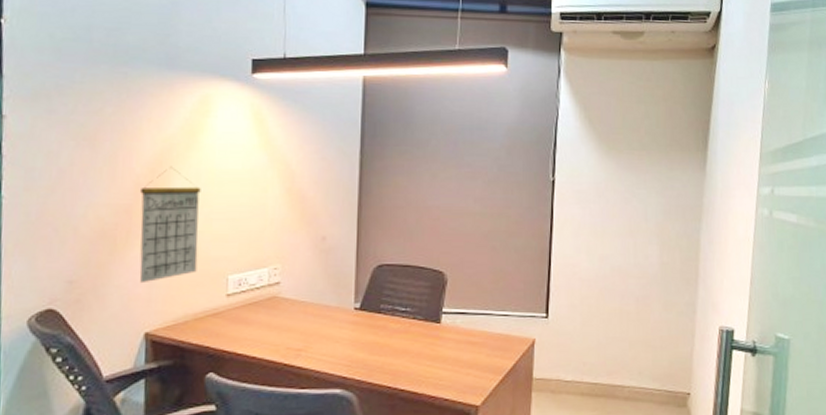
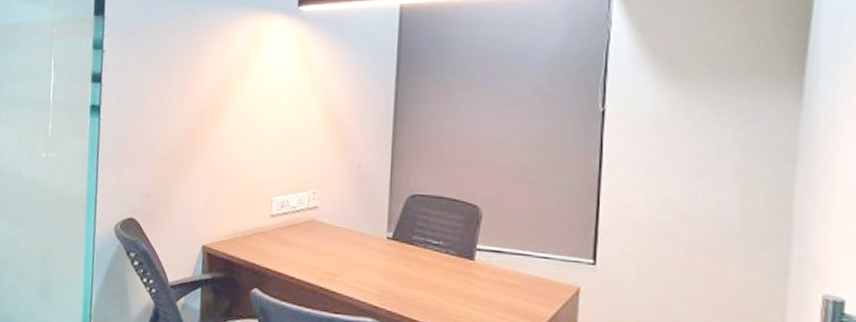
calendar: present [139,166,201,284] -> none [200,93,252,200]

